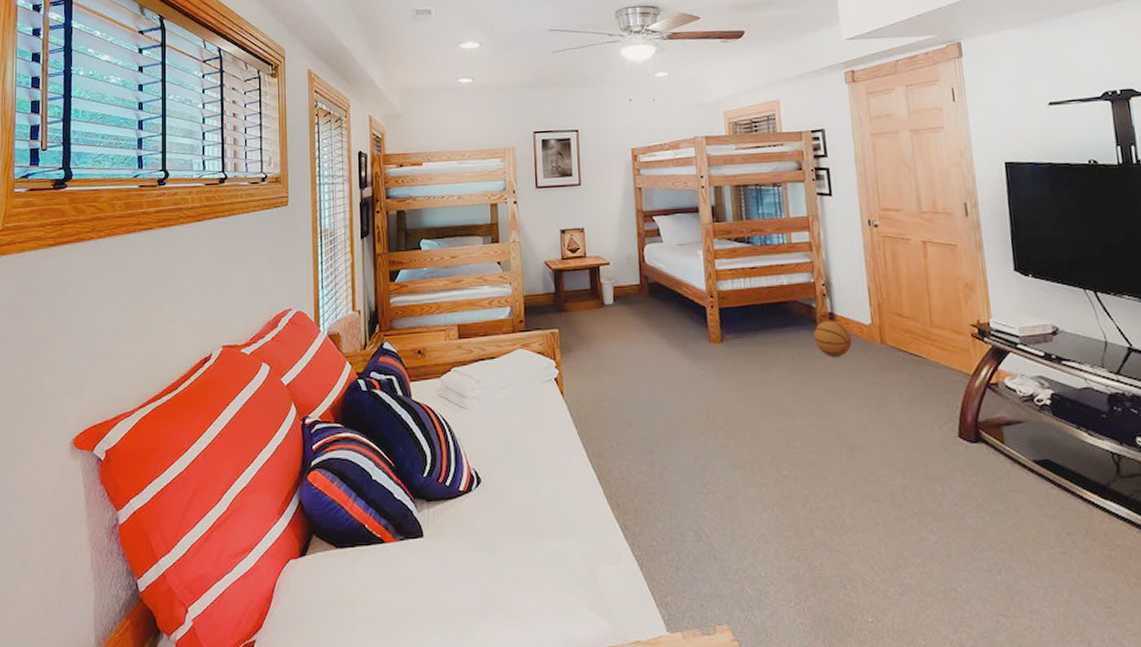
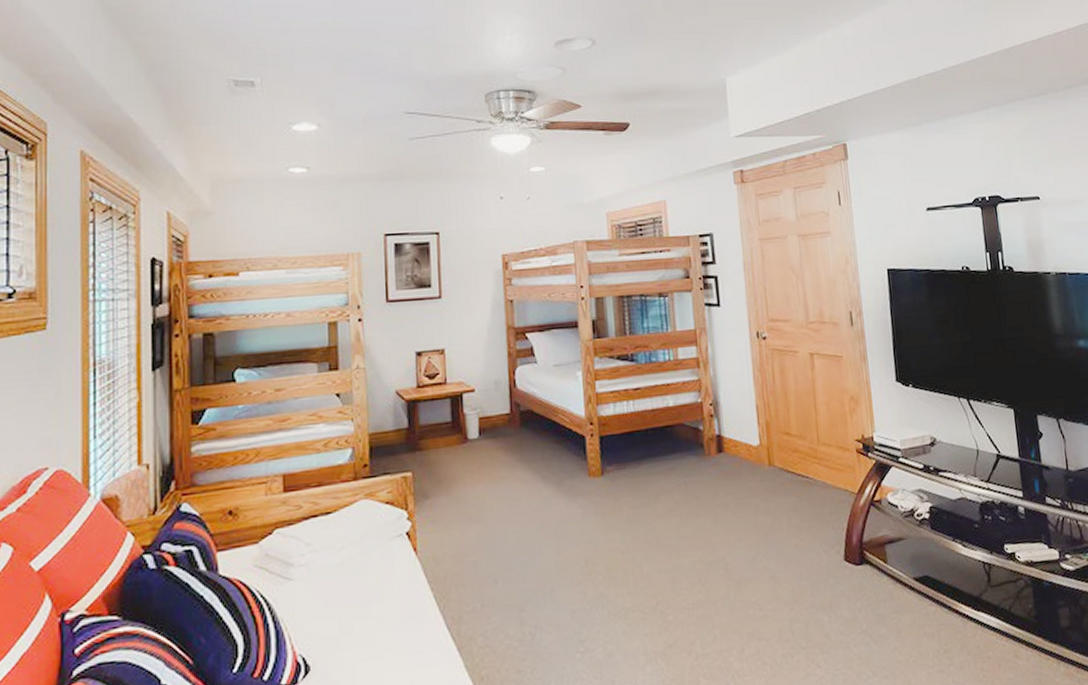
basketball: present [814,320,852,357] -> none [701,443,740,484]

